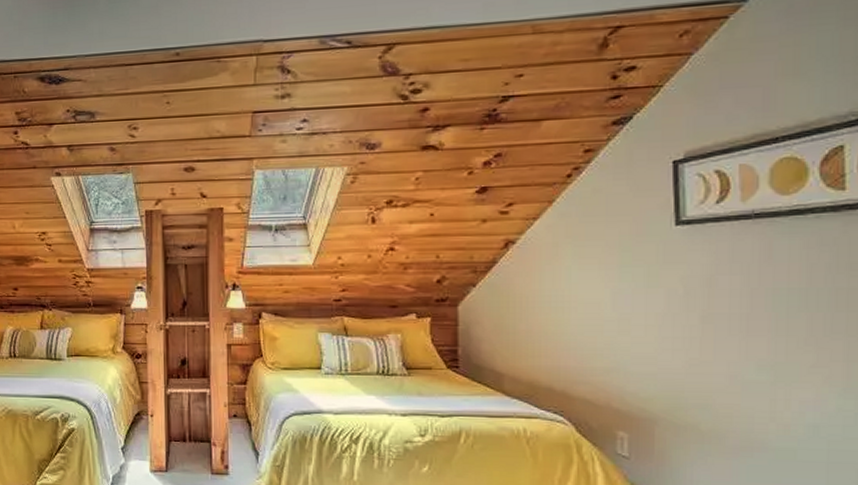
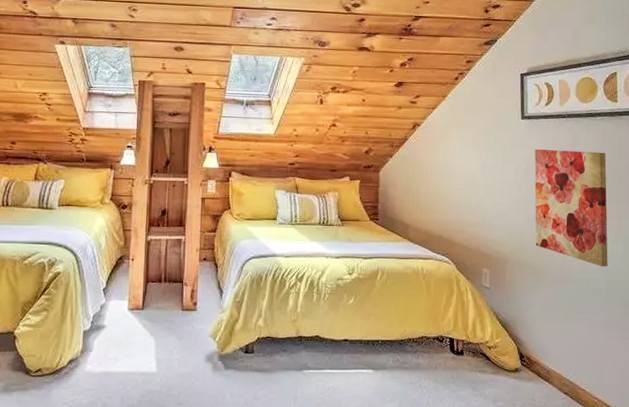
wall art: none [699,265,830,432] -> present [534,149,608,267]

